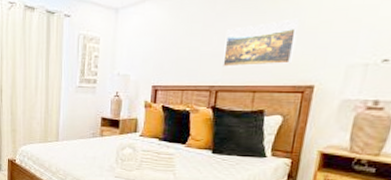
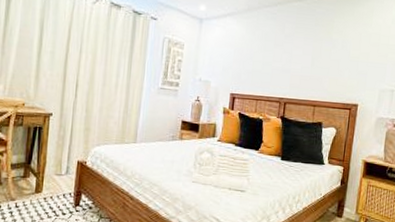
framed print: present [222,18,299,67] -> none [290,48,346,85]

